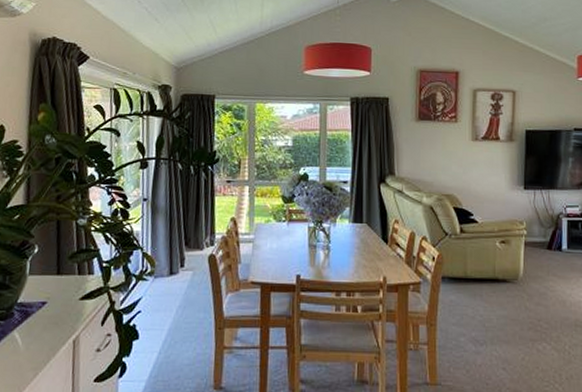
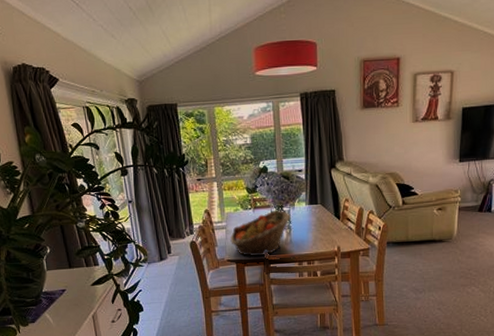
fruit basket: none [257,226,331,281] -> present [230,210,291,257]

